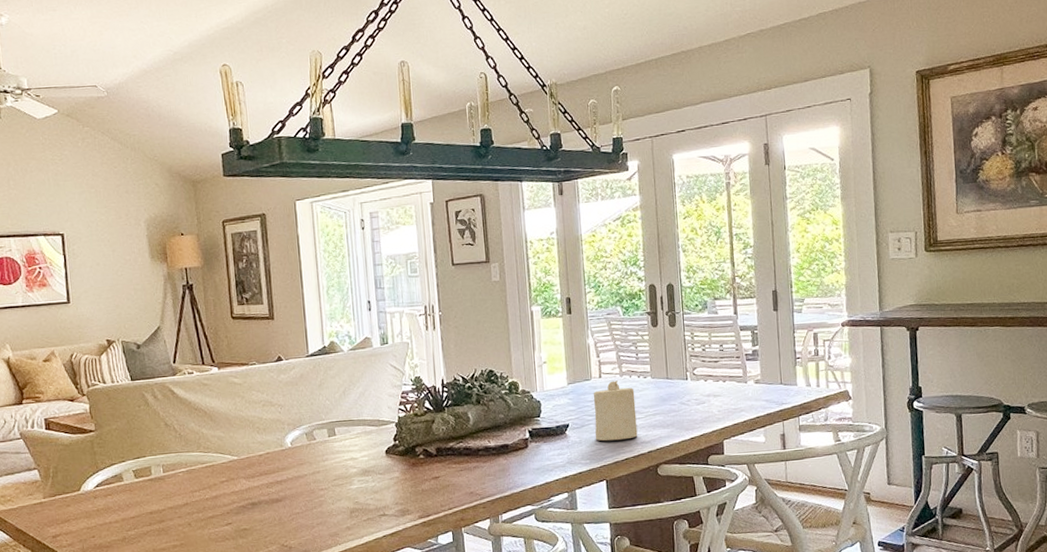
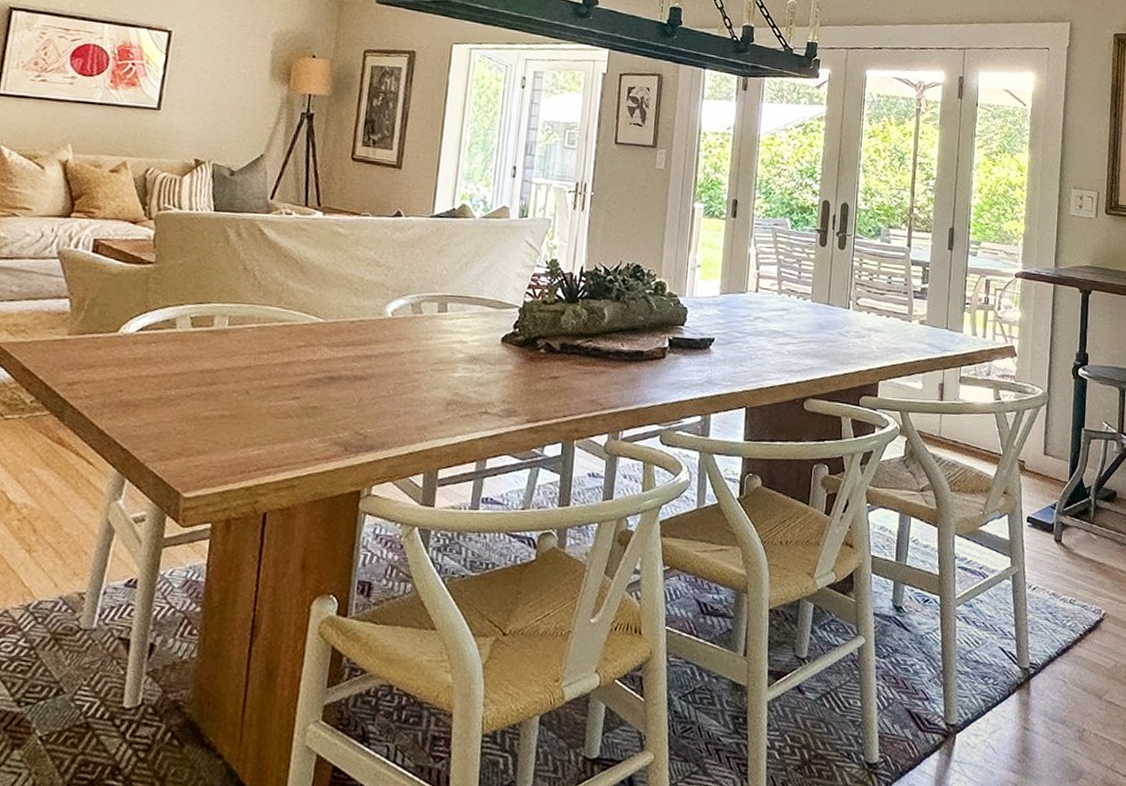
candle: present [593,380,638,441] -> none [741,298,792,365]

